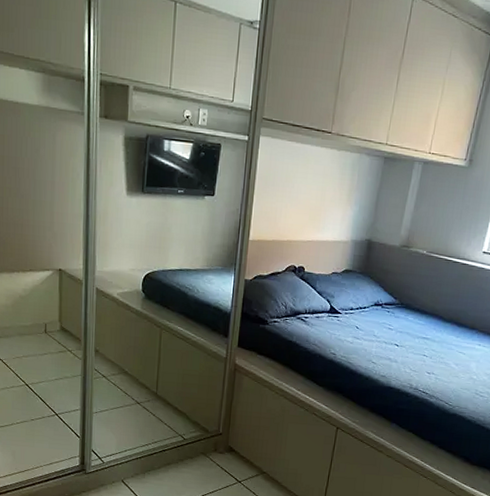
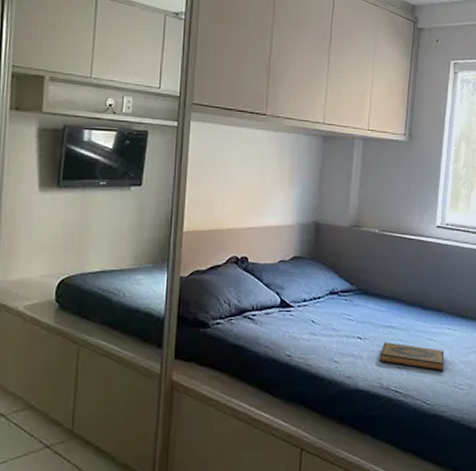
hardback book: none [412,351,472,381] -> present [379,342,445,372]

